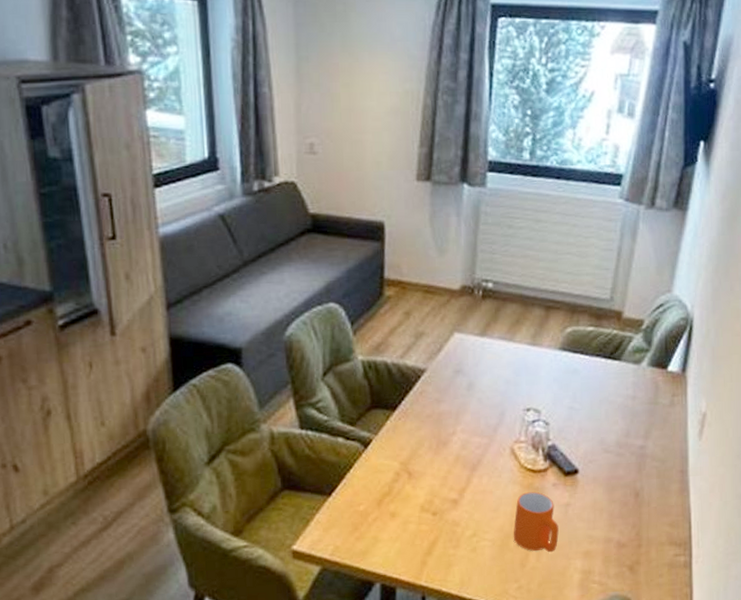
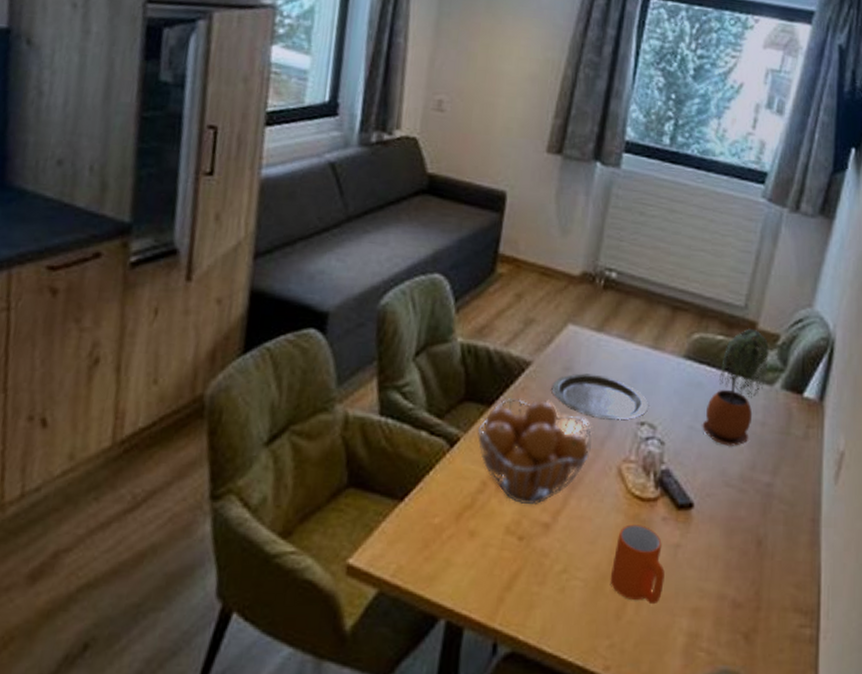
fruit basket: none [387,400,486,487] -> present [478,397,592,506]
plate: none [446,373,532,410] -> present [551,373,648,421]
potted plant: none [580,317,635,420] -> present [702,328,769,447]

